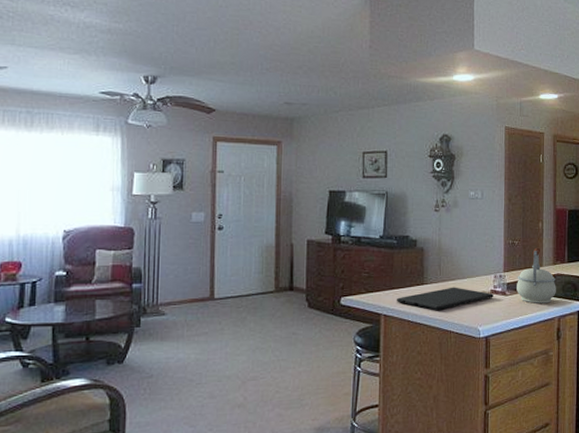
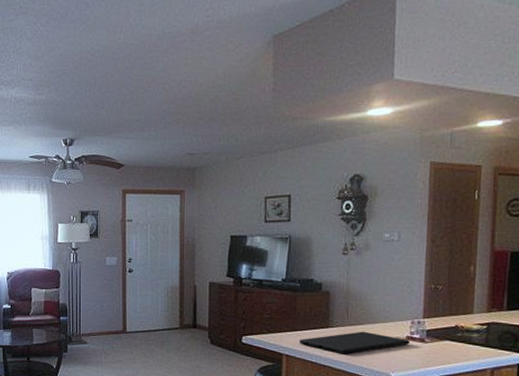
kettle: present [516,247,556,303] -> none [438,293,490,353]

